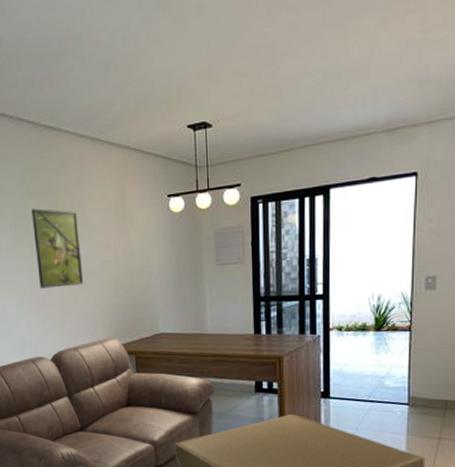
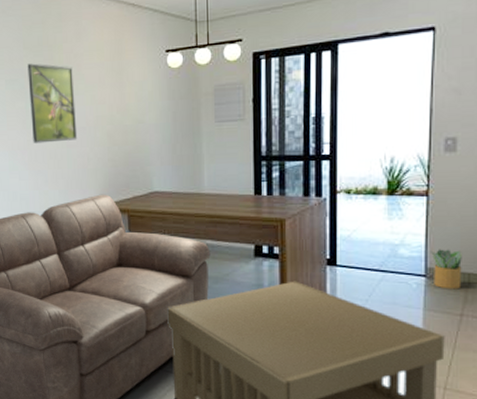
potted plant: none [413,379,442,416] -> present [431,249,464,290]

